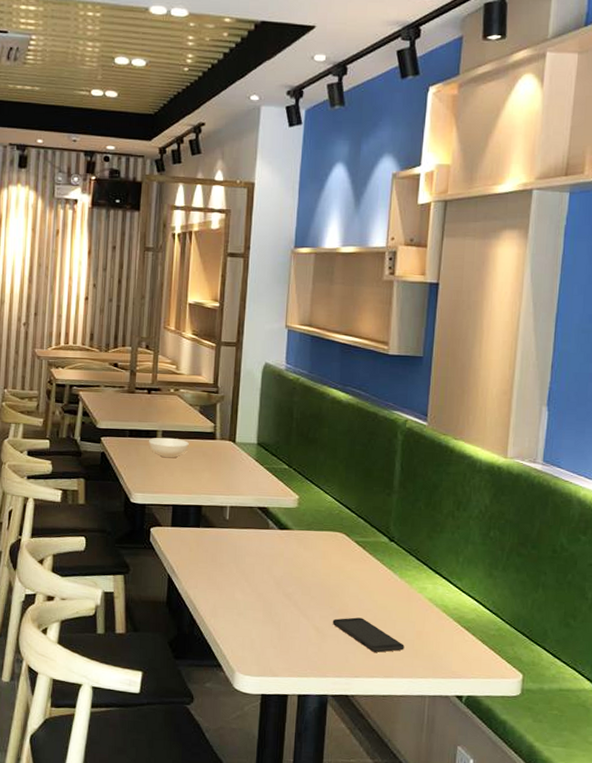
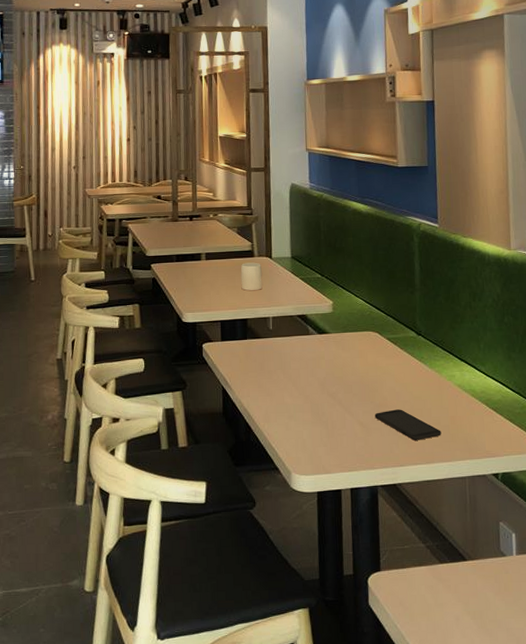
bowl: present [148,437,189,458] -> none [193,259,231,278]
mug: none [198,445,224,477] -> present [240,262,263,291]

